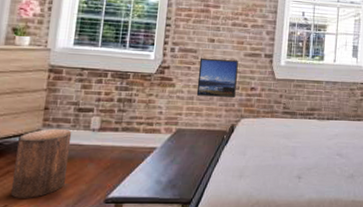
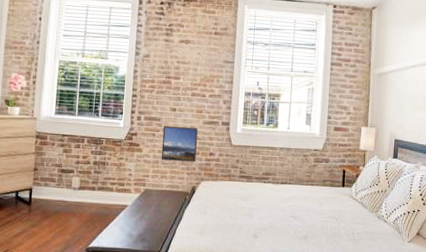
stool: present [11,128,72,198] -> none [11,186,57,245]

